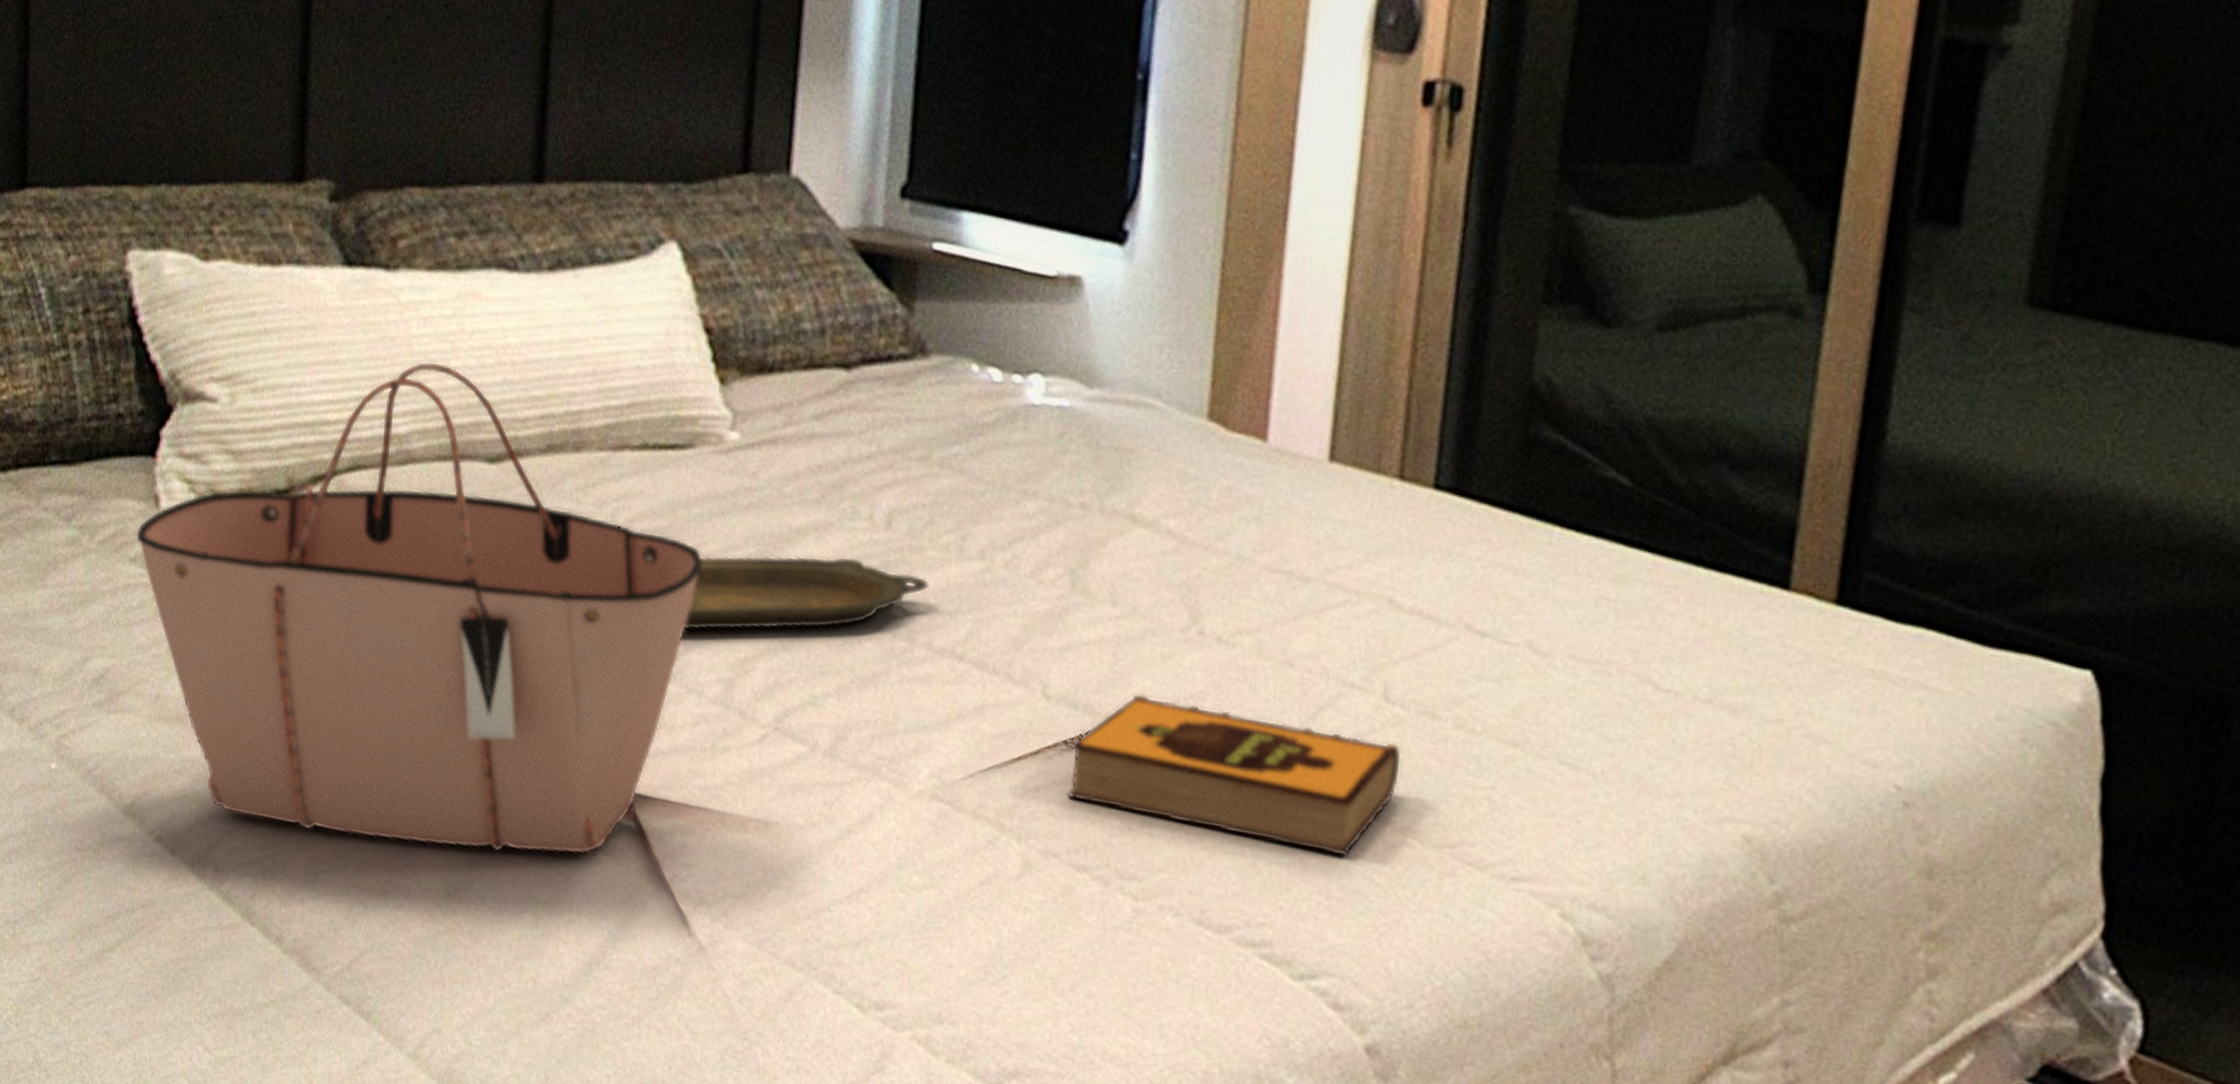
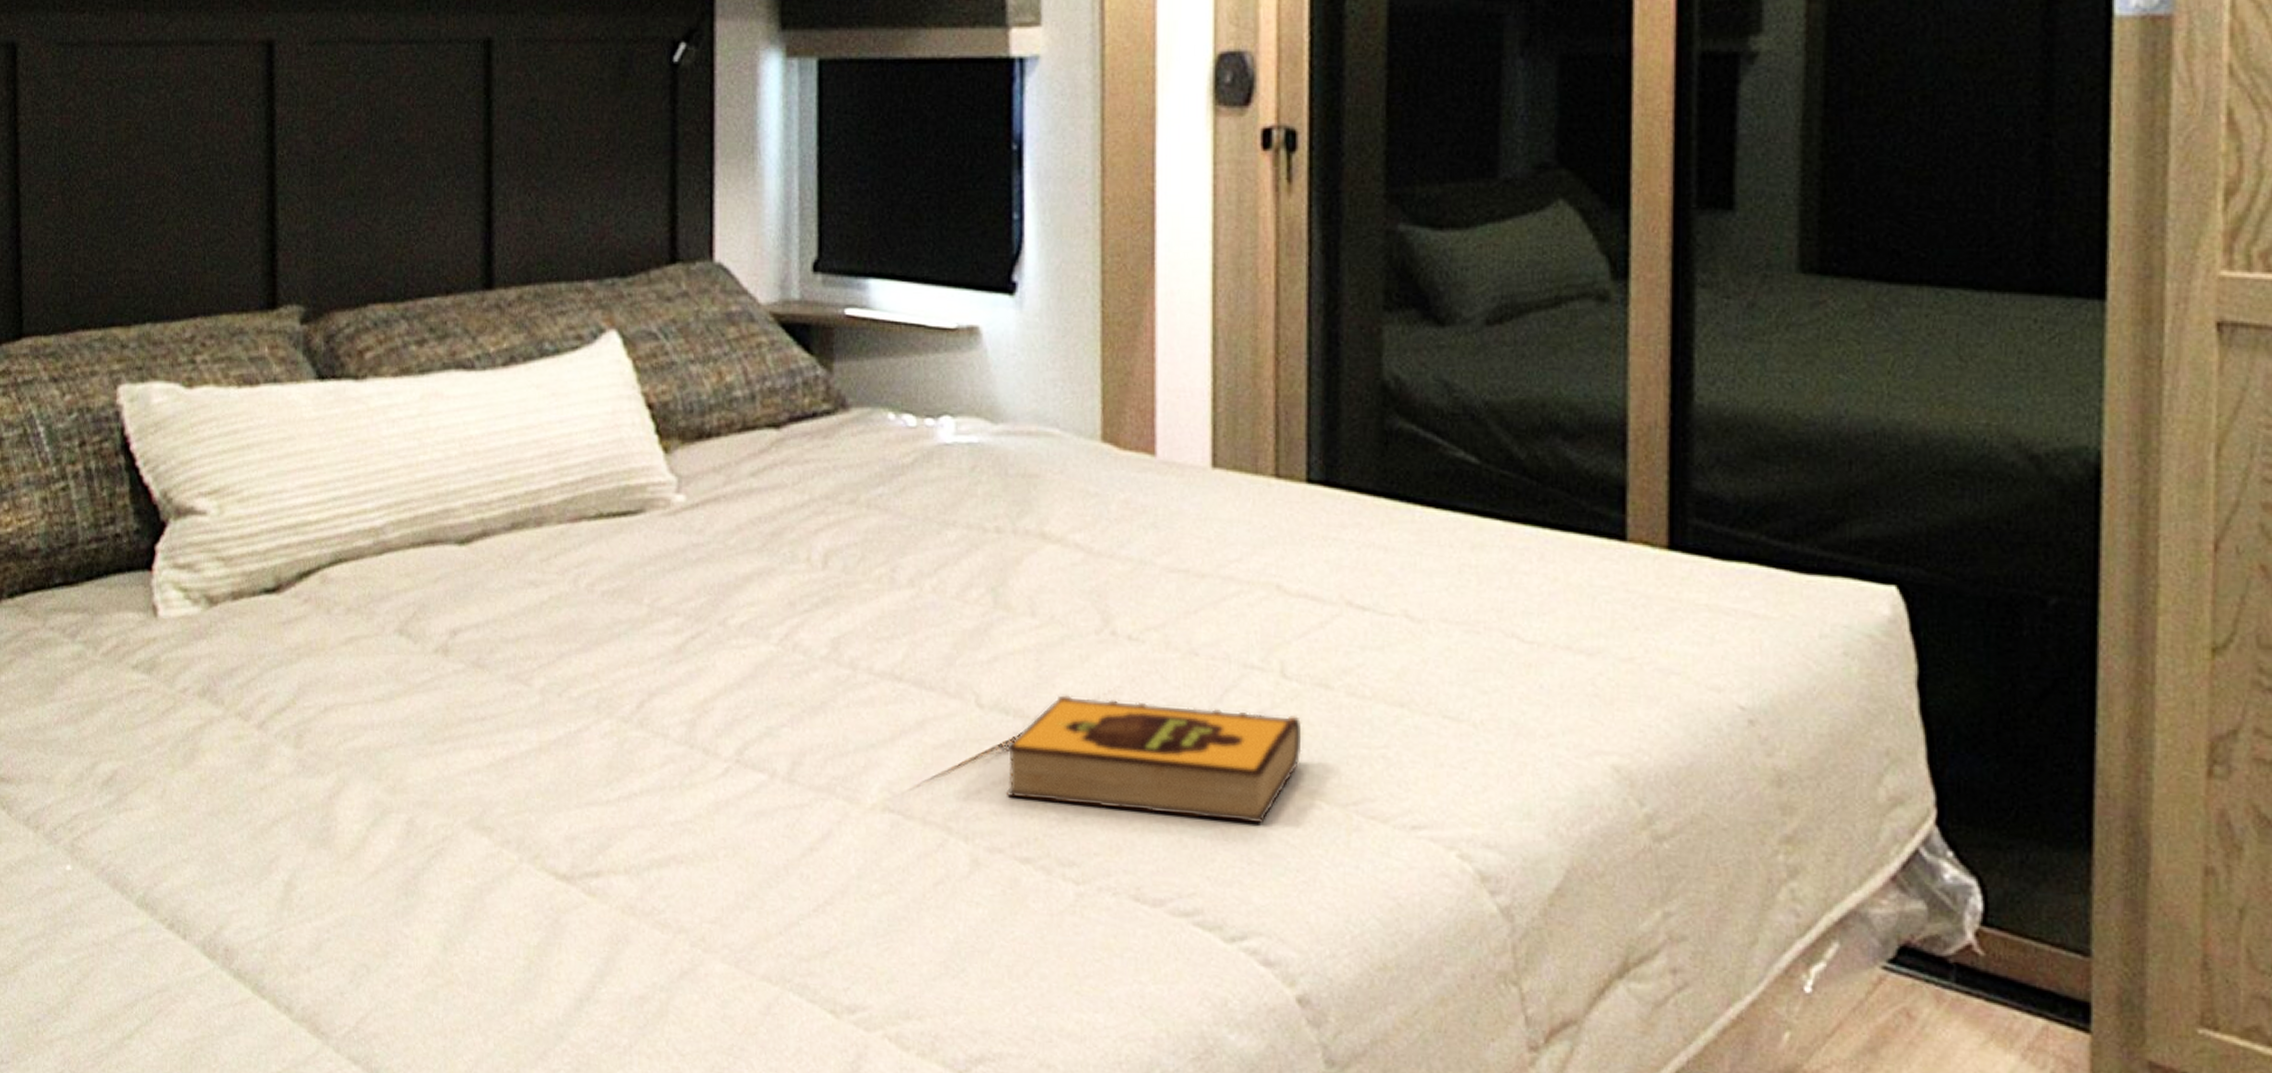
tote bag: present [136,361,703,855] -> none [137,459,660,904]
serving tray: present [683,556,929,631] -> none [646,597,865,679]

